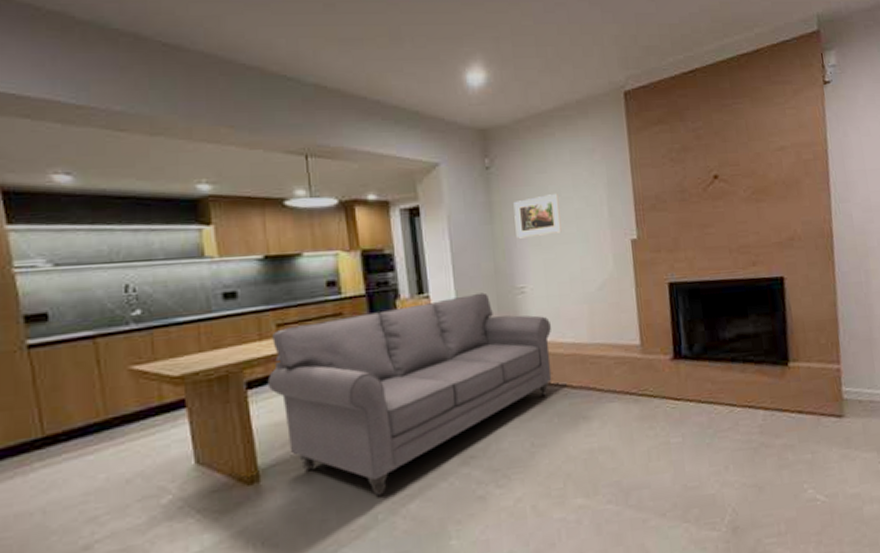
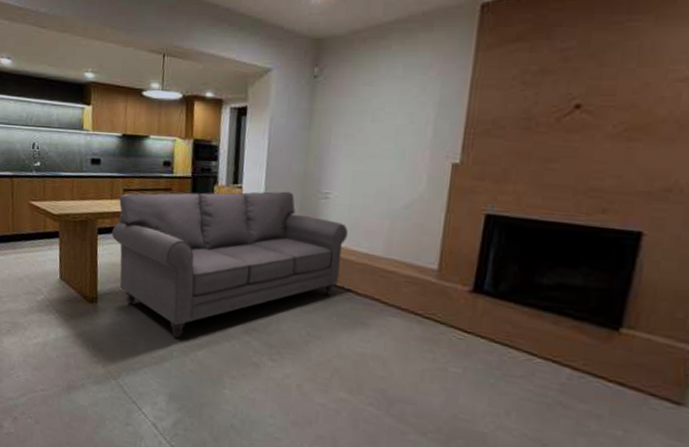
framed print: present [513,193,562,239] -> none [331,106,382,148]

